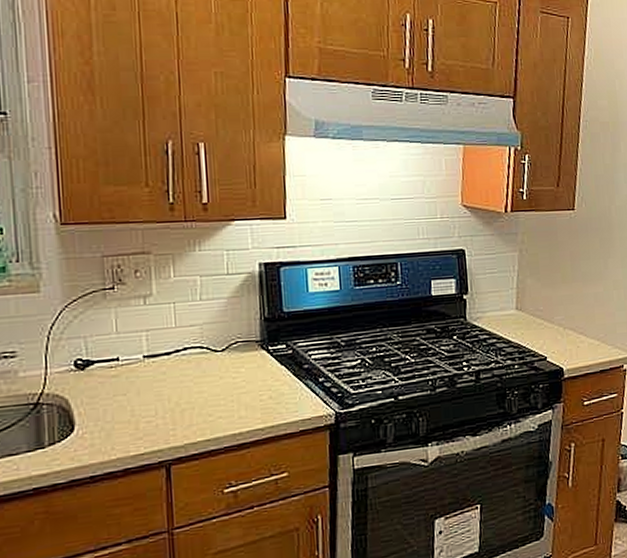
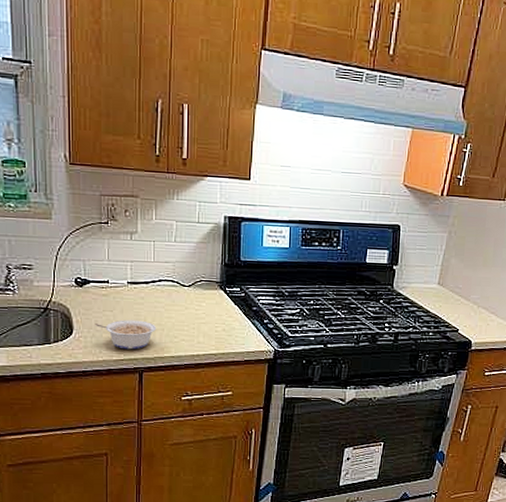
legume: none [103,401,185,441] -> present [95,320,157,350]

